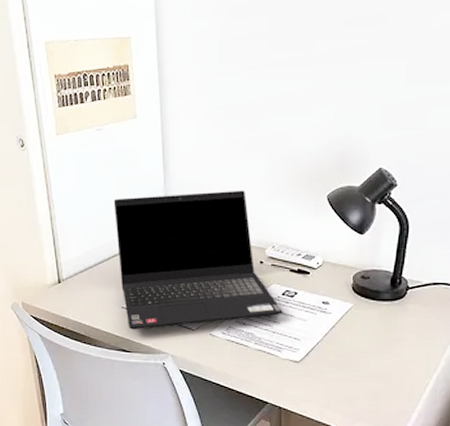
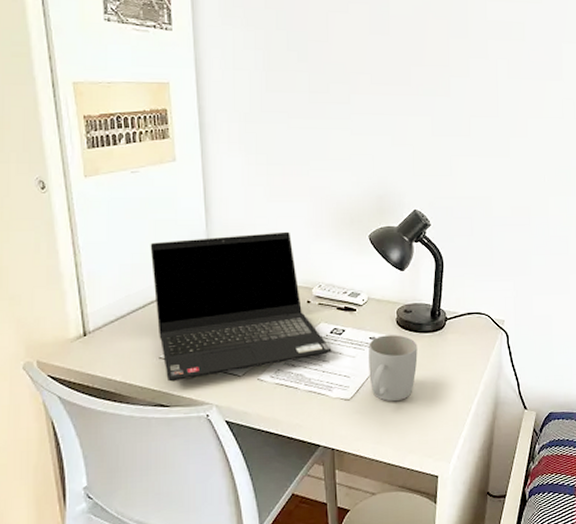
mug: none [320,301,374,369] -> present [369,335,418,402]

